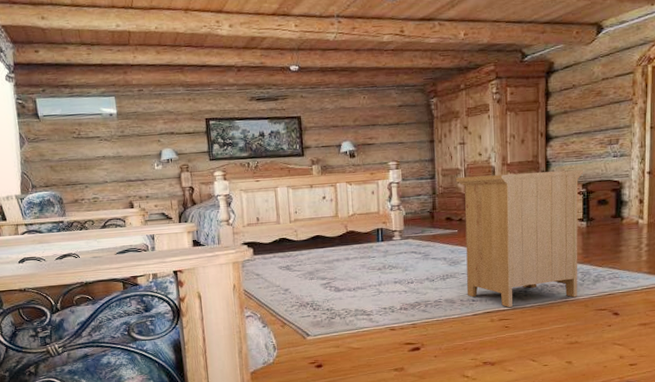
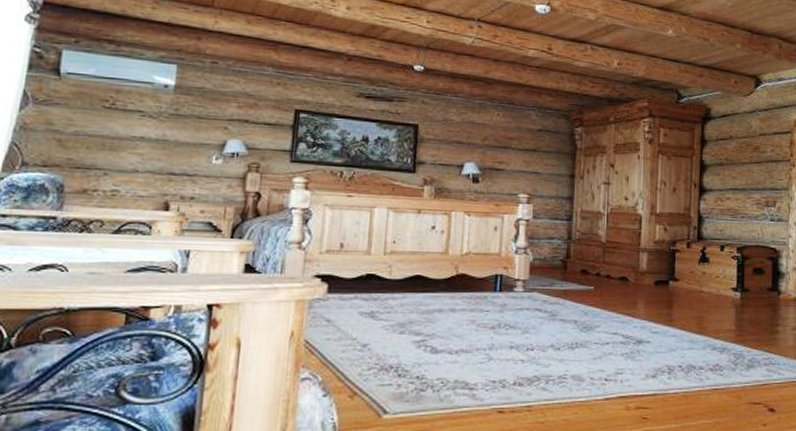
nightstand: present [455,169,583,307] -> none [596,223,738,392]

